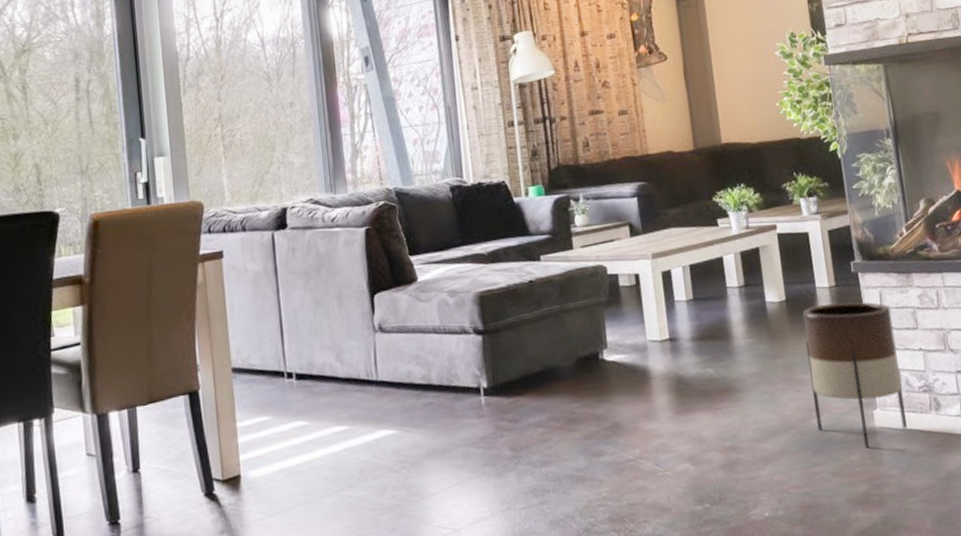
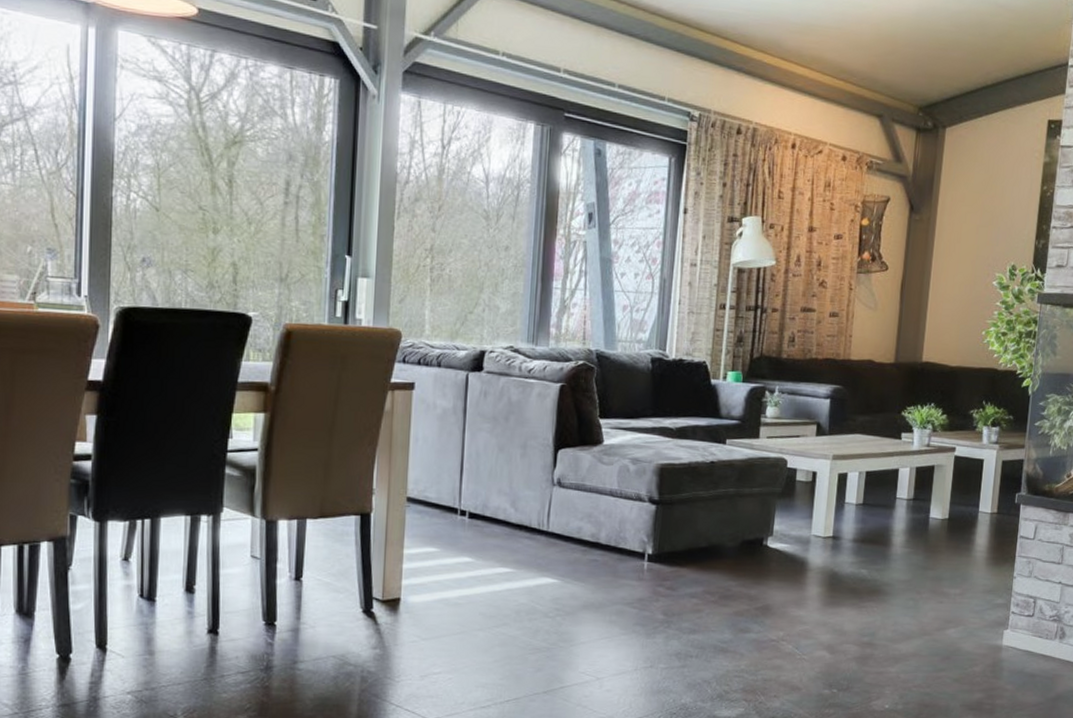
planter: present [802,302,907,449] -> none [950,528,1042,663]

